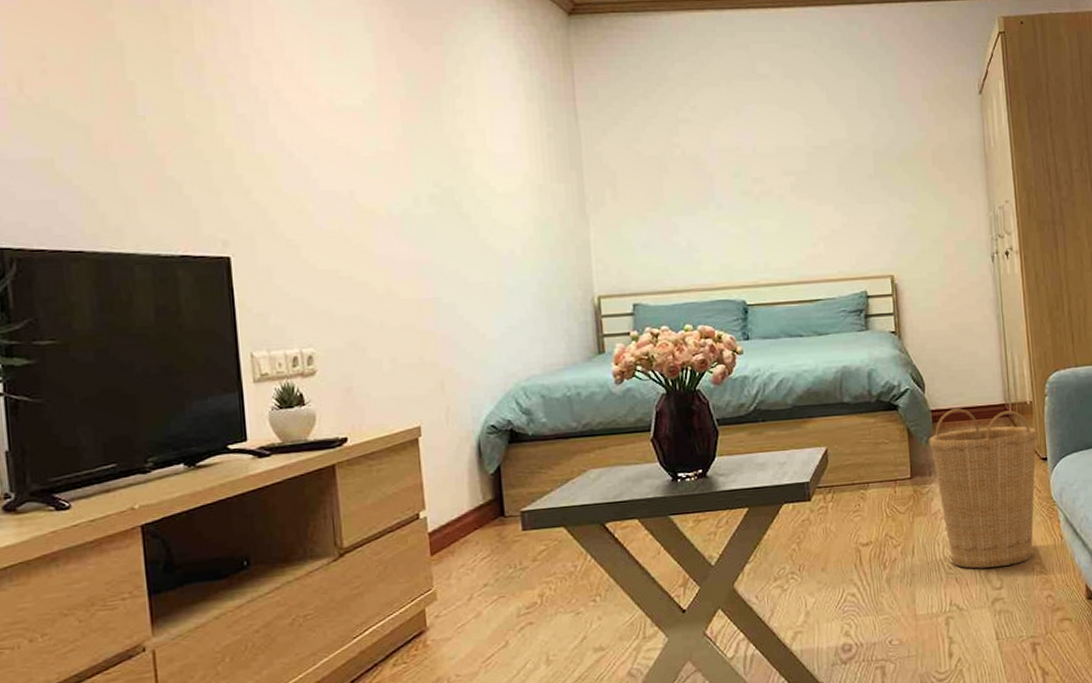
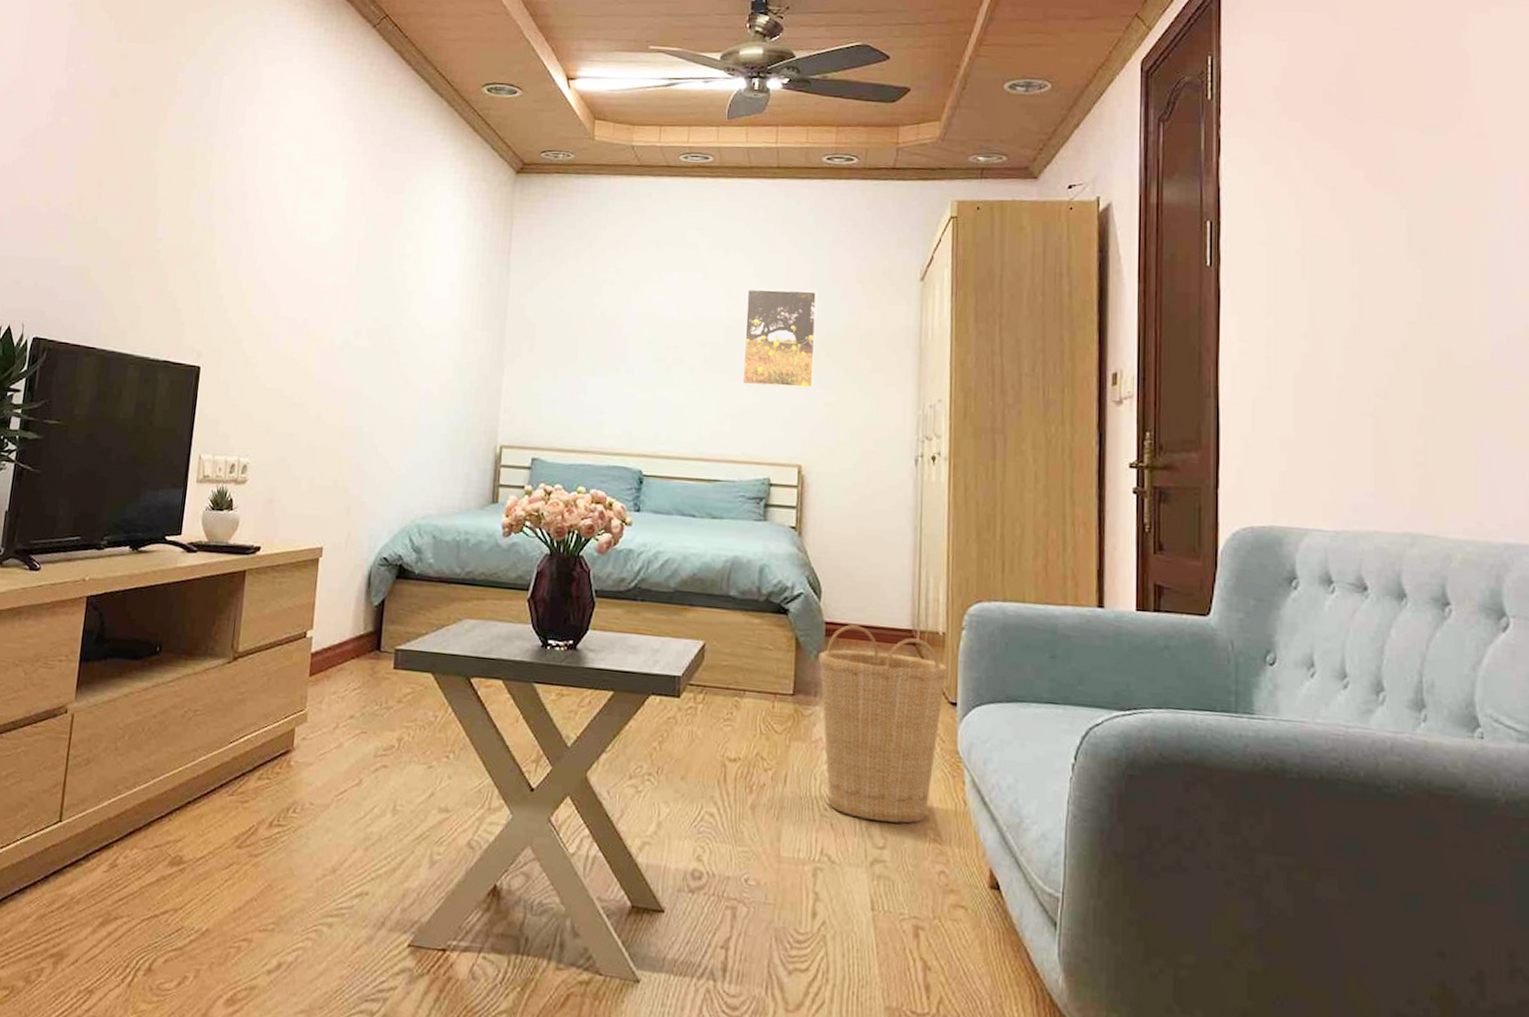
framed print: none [822,111,896,208] -> present [742,288,818,389]

